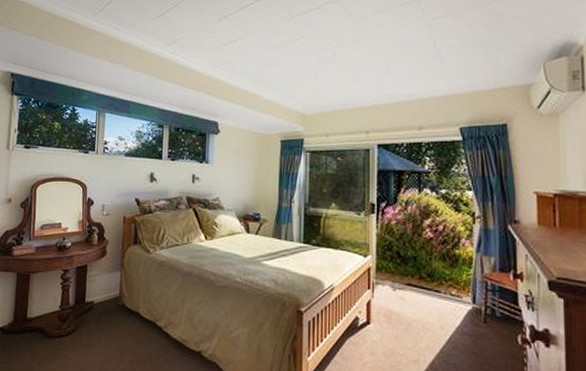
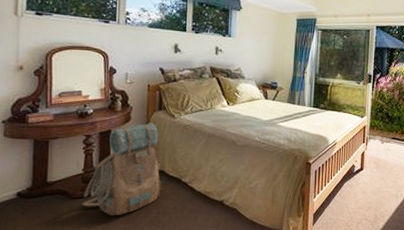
backpack: none [57,257,136,360] -> present [81,122,162,216]

